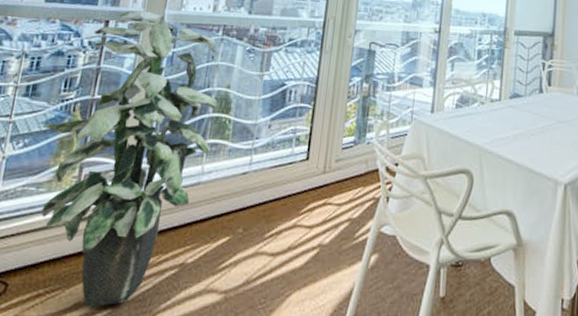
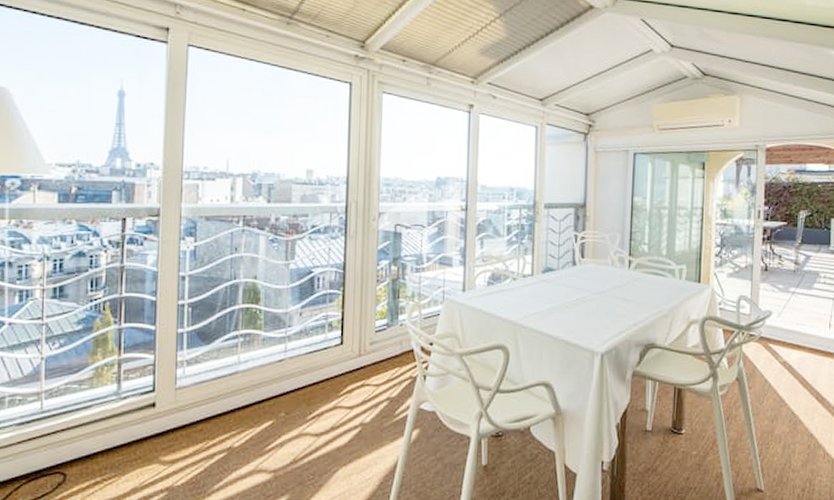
indoor plant: present [41,10,218,307] -> none [75,206,247,491]

